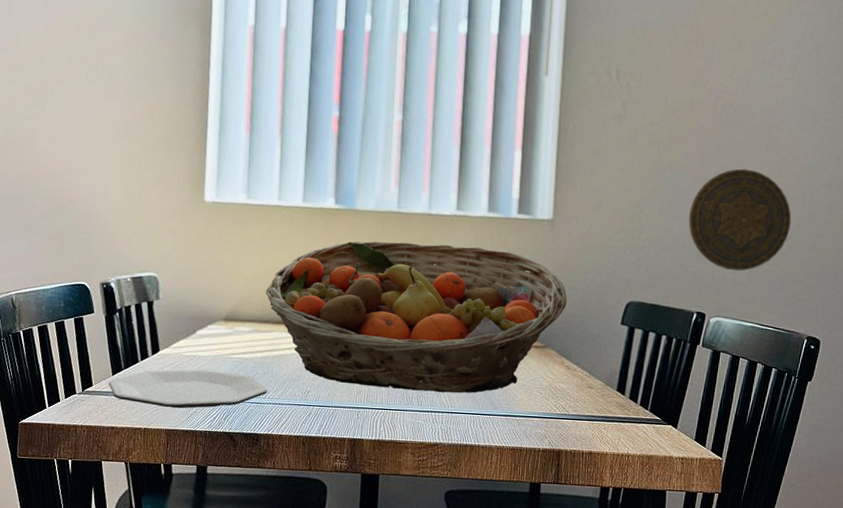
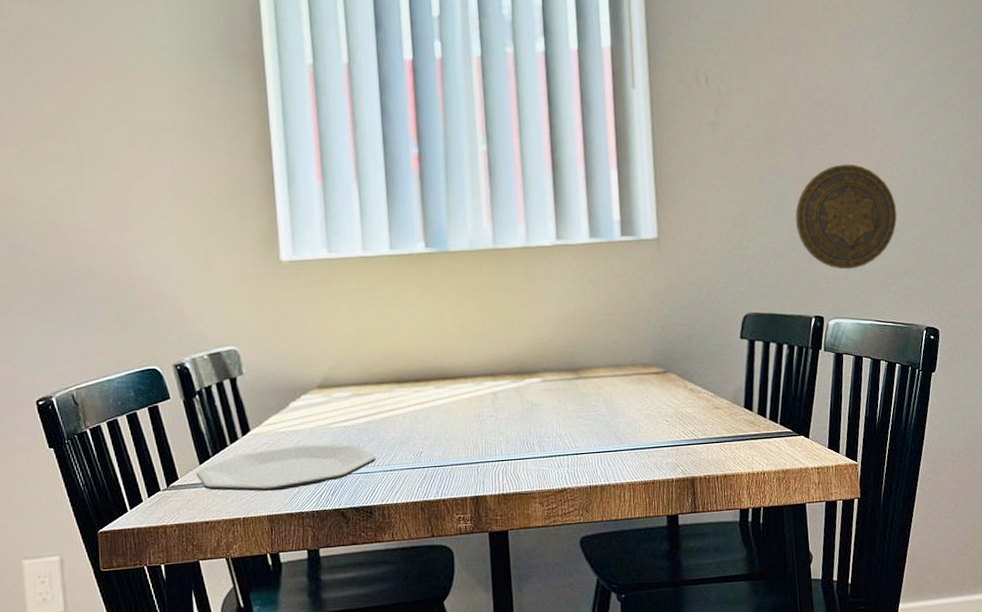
fruit basket: present [265,241,567,393] -> none [360,275,683,439]

